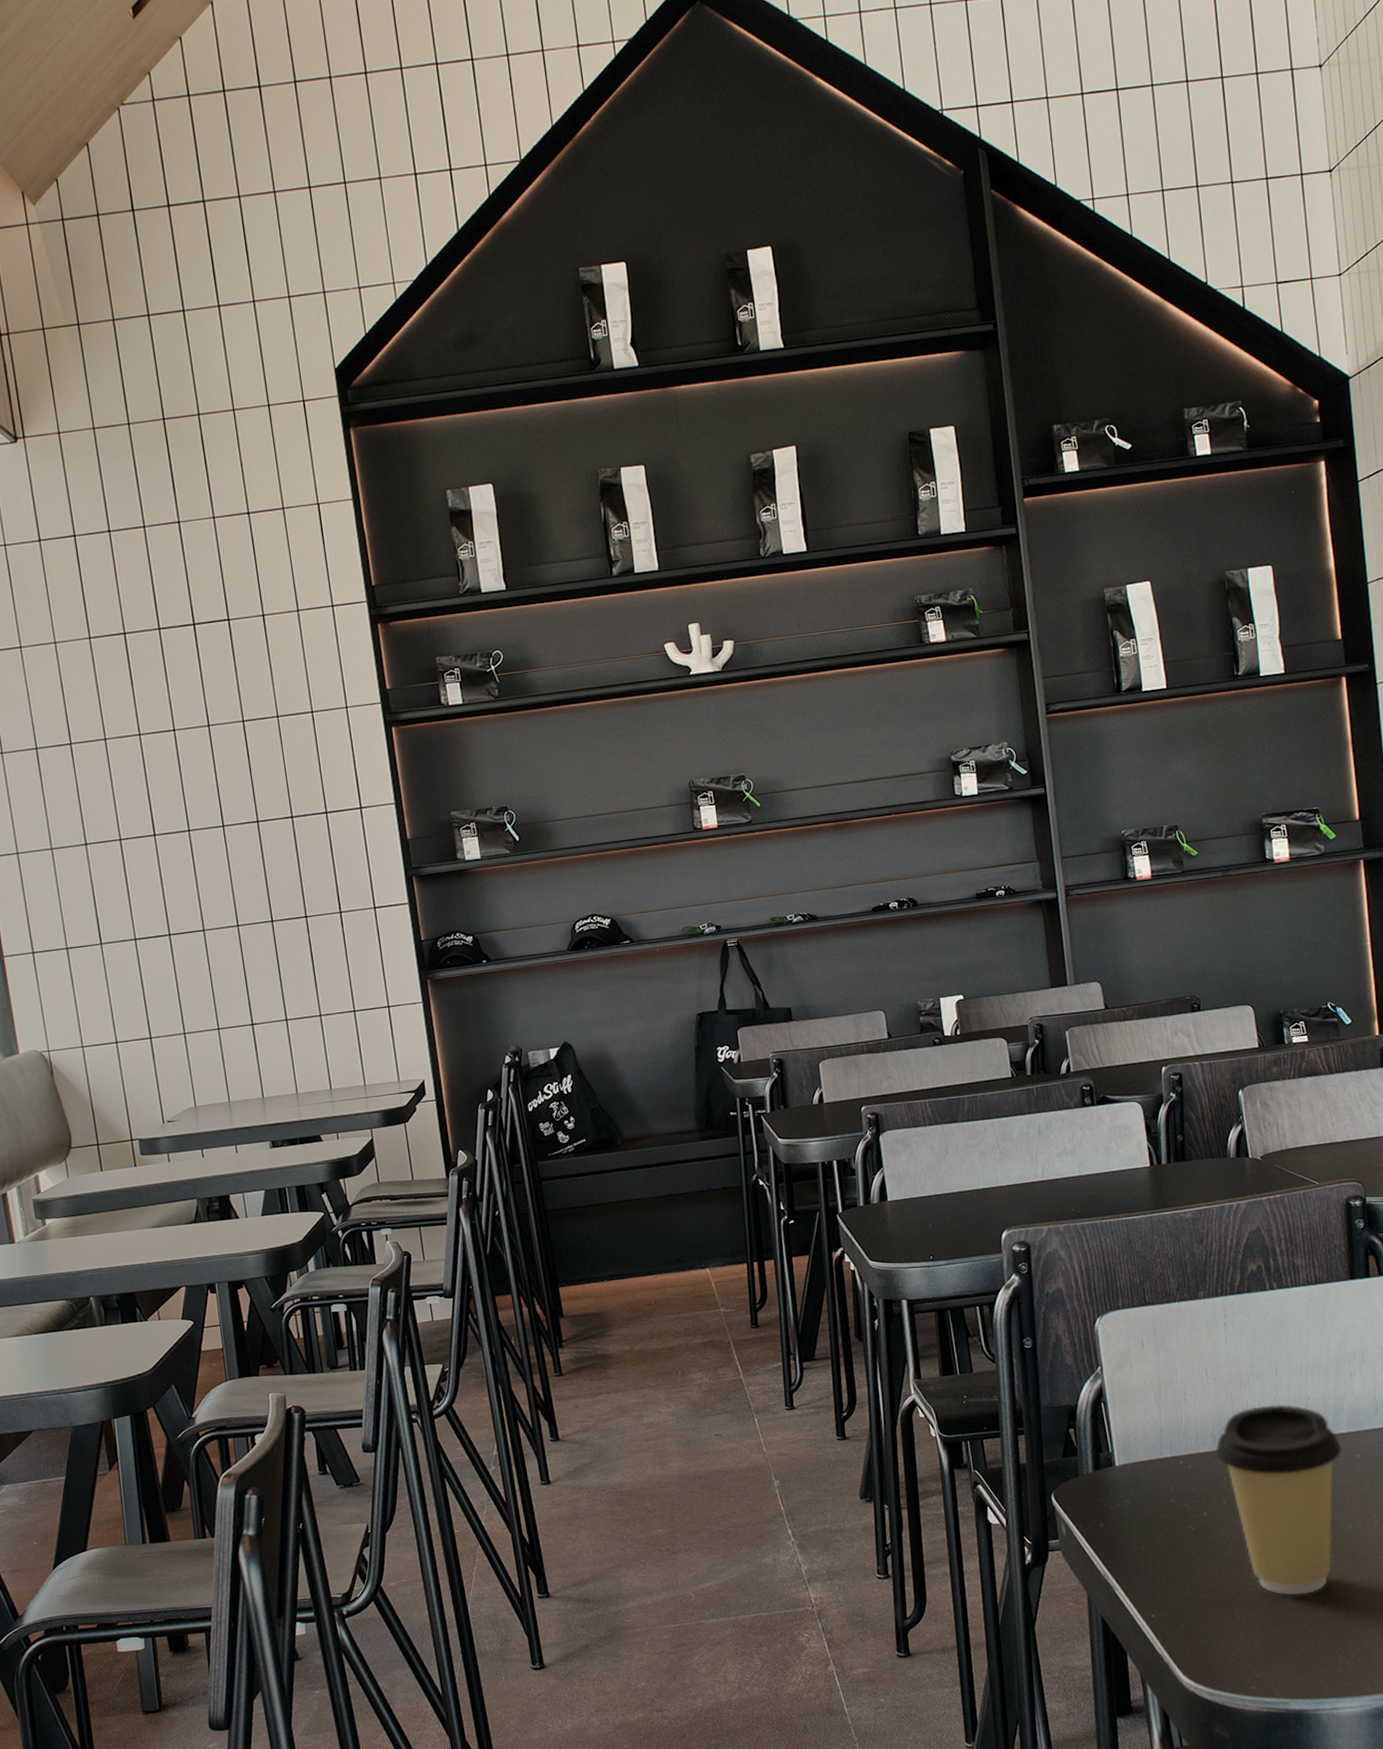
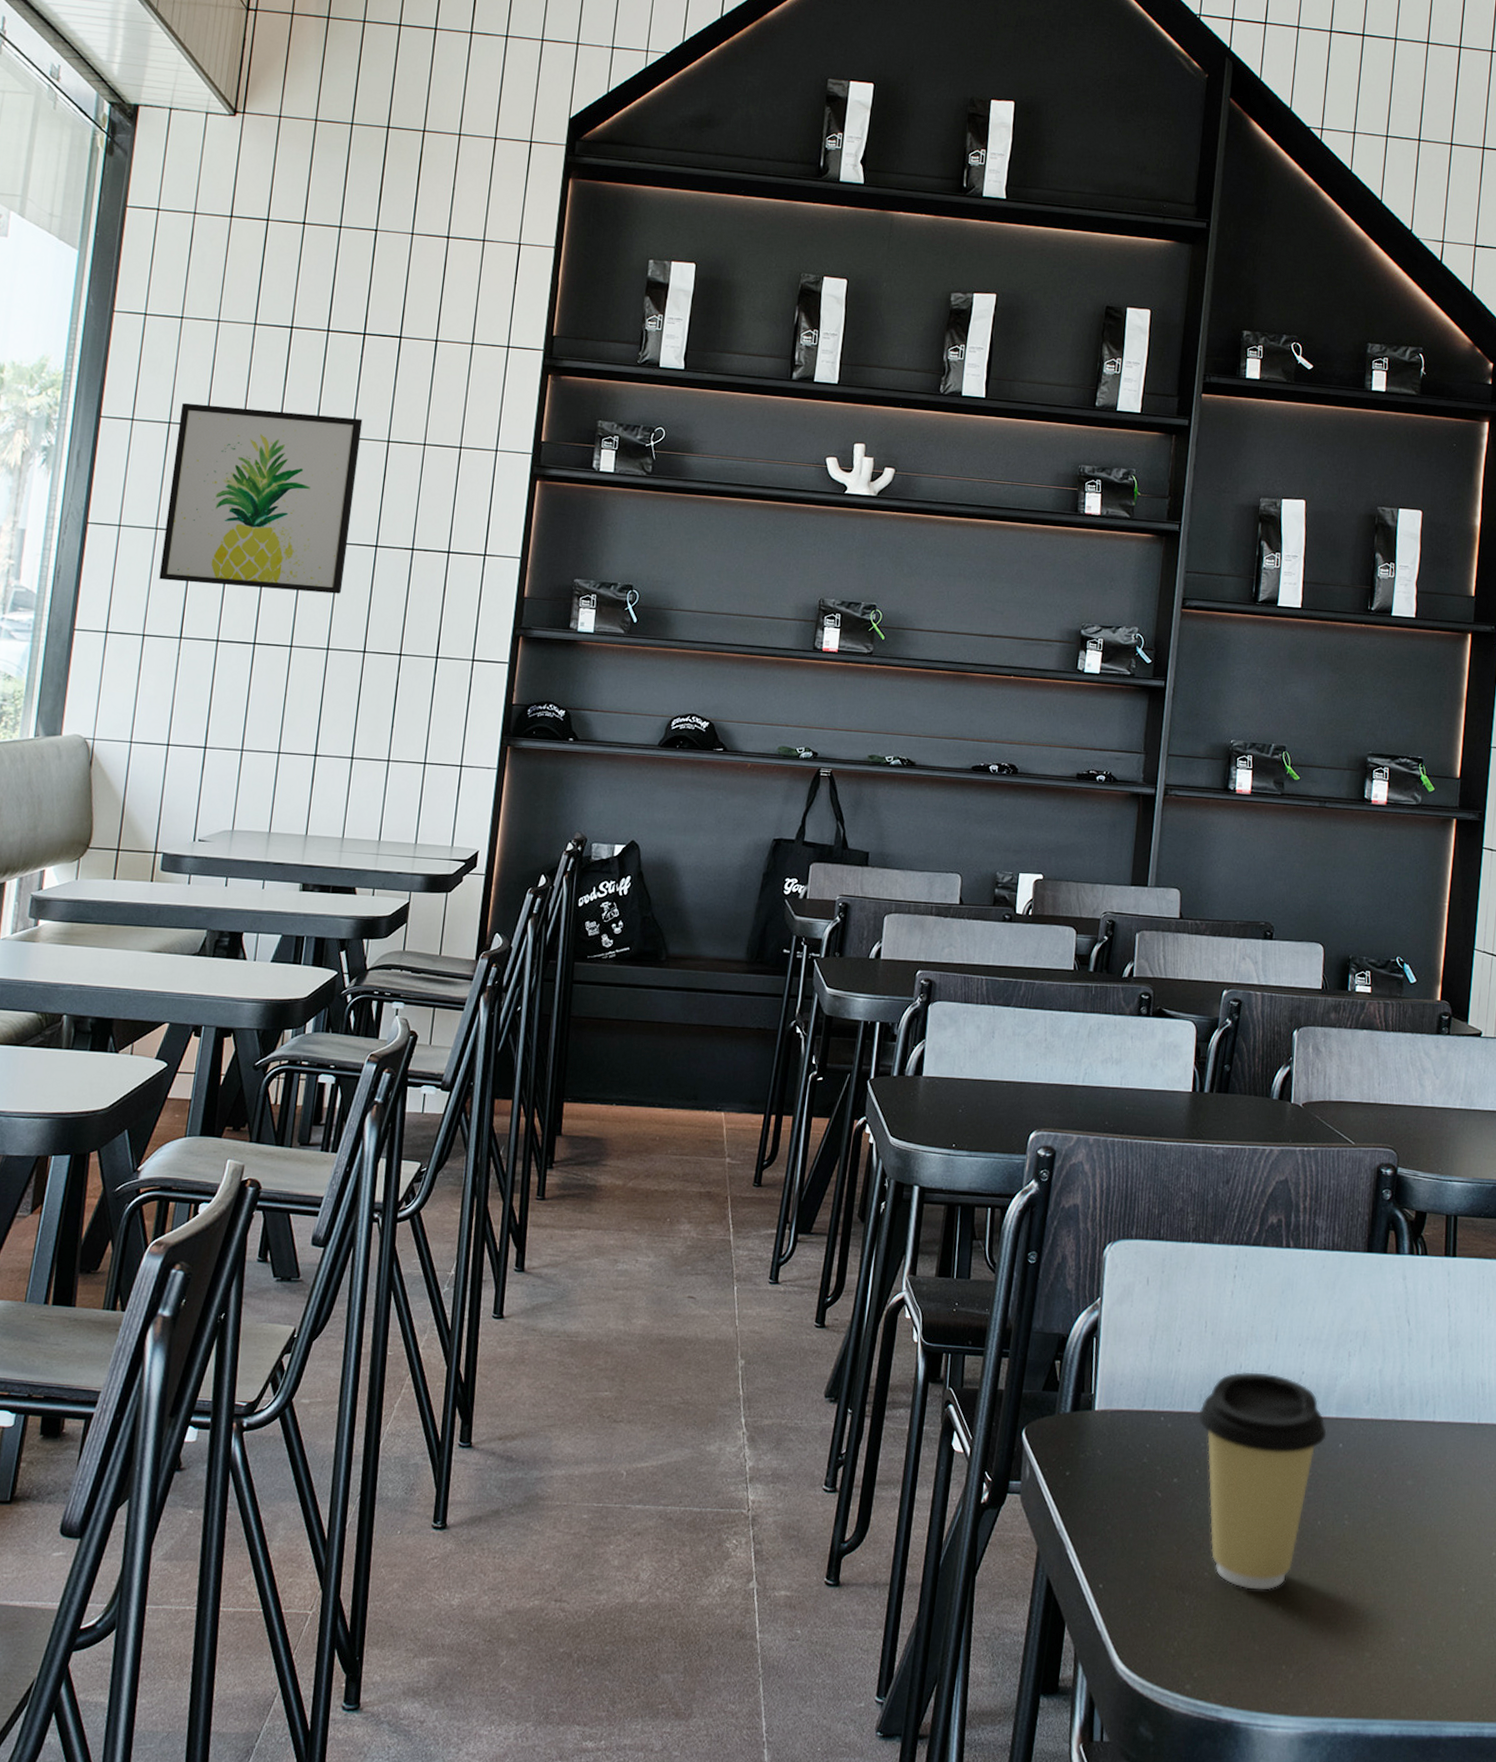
wall art: none [42,706,237,895] -> present [159,402,363,594]

